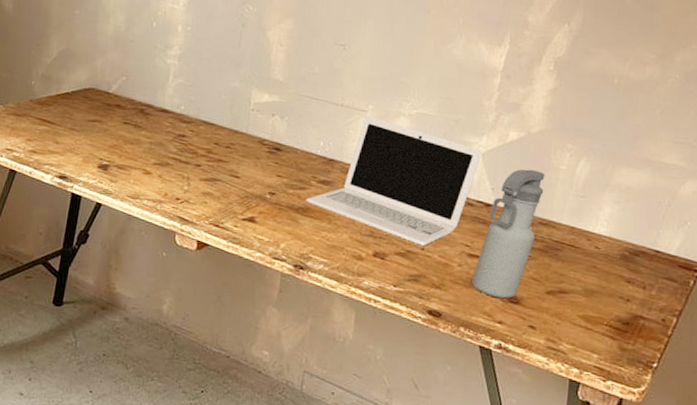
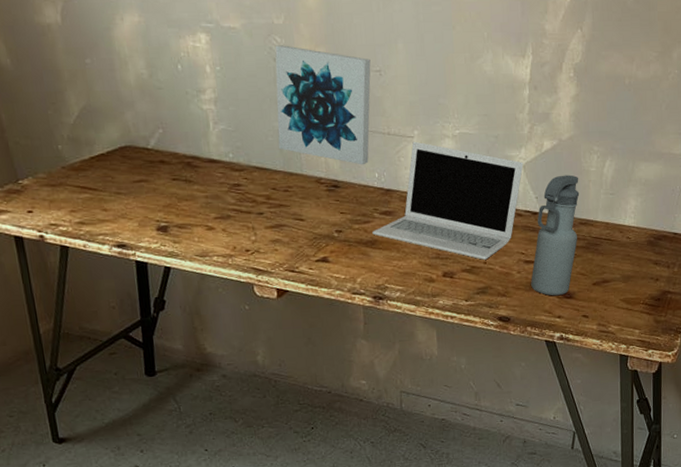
wall art: none [229,13,337,133] -> present [274,45,371,165]

